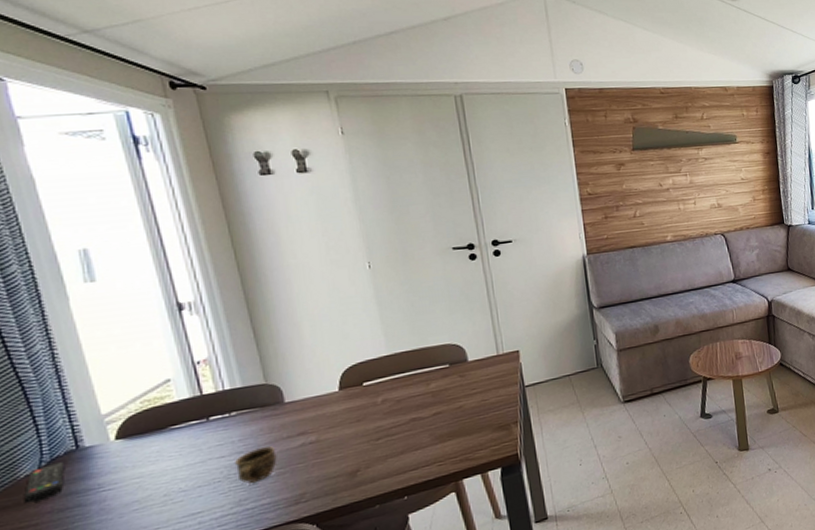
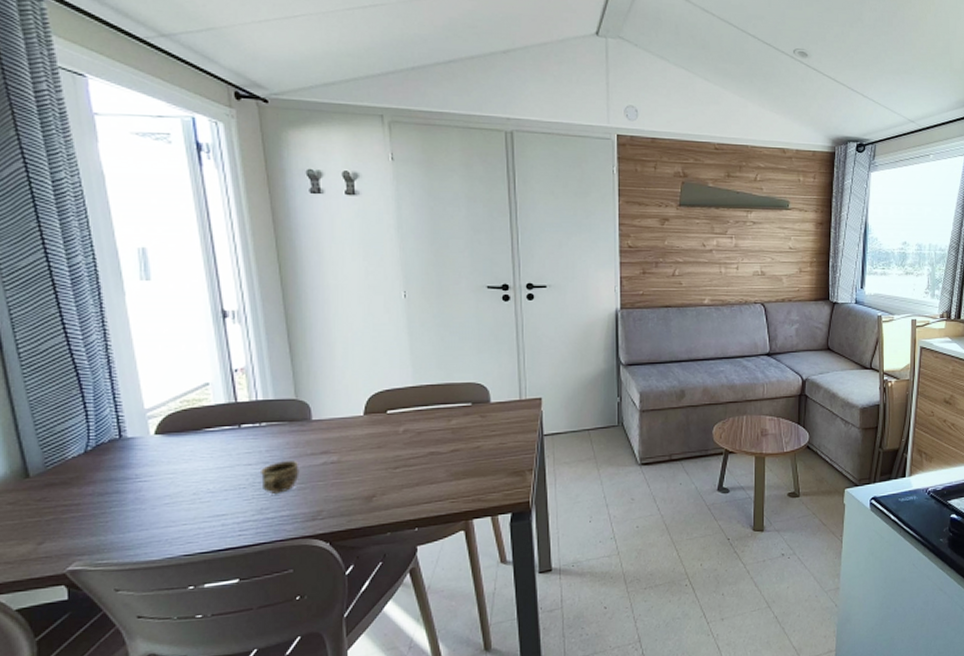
remote control: present [24,462,65,504] -> none [69,449,108,483]

